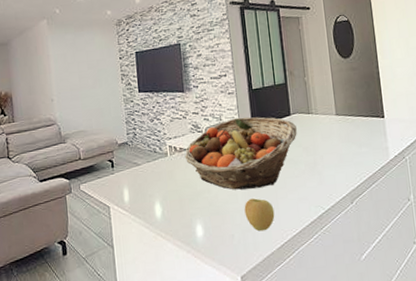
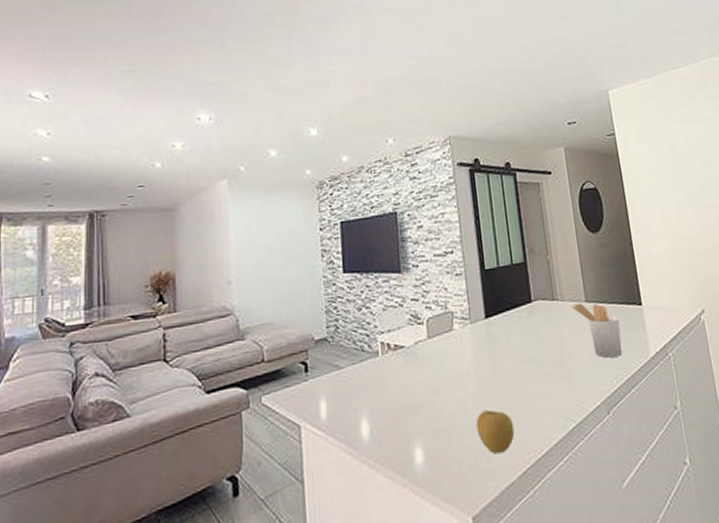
fruit basket: present [184,116,298,190] -> none [400,304,541,400]
utensil holder: none [324,116,366,160] -> present [571,303,622,358]

